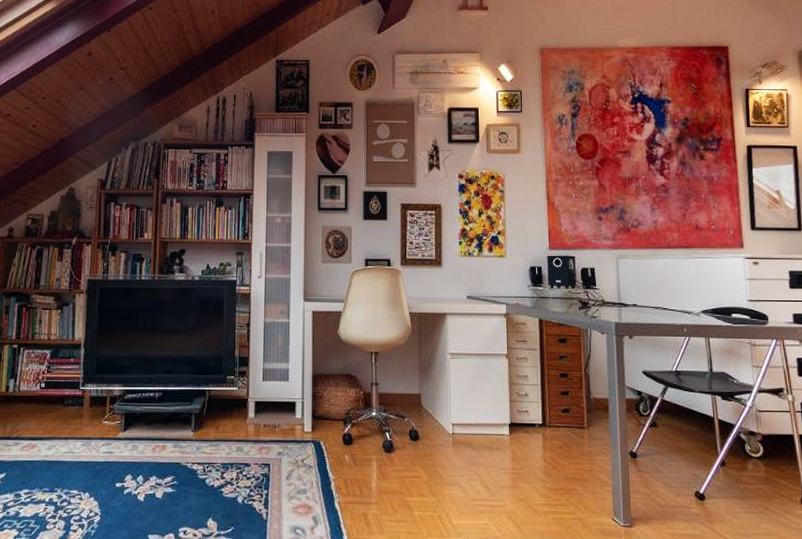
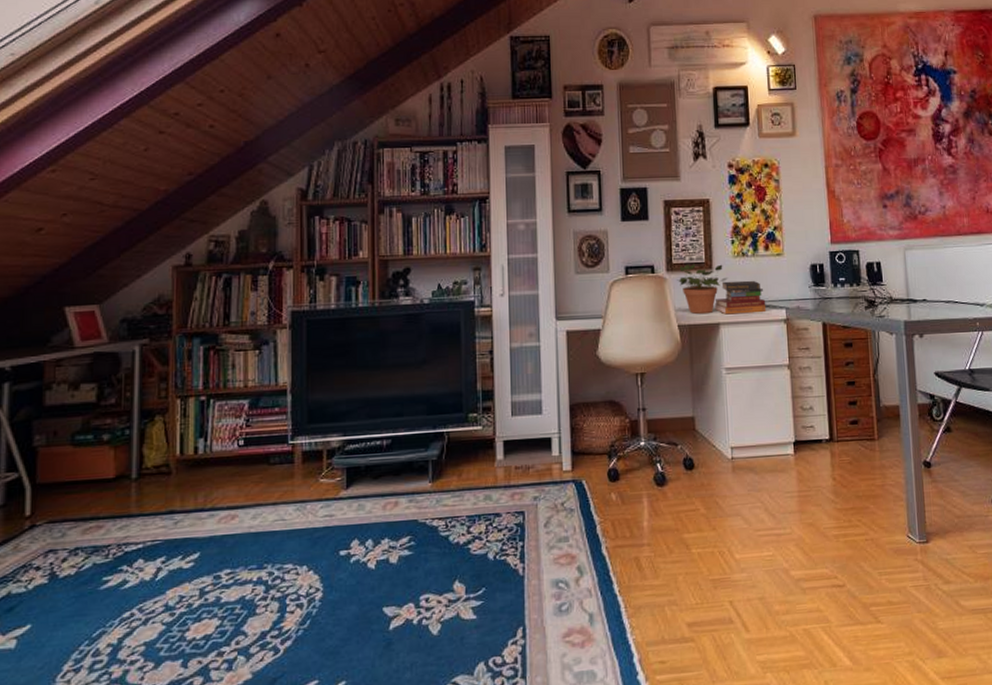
potted plant: none [410,260,455,305] -> present [677,264,728,315]
books: none [442,277,489,307] -> present [714,280,767,315]

